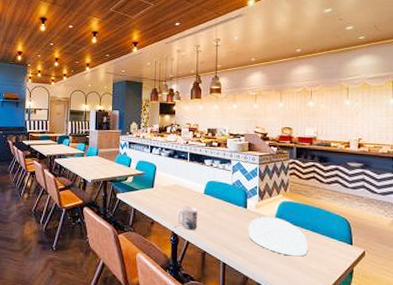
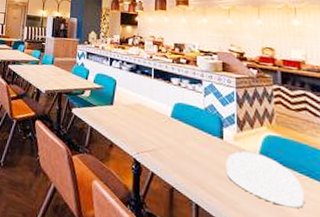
mug: present [177,206,198,230] -> none [139,129,165,159]

